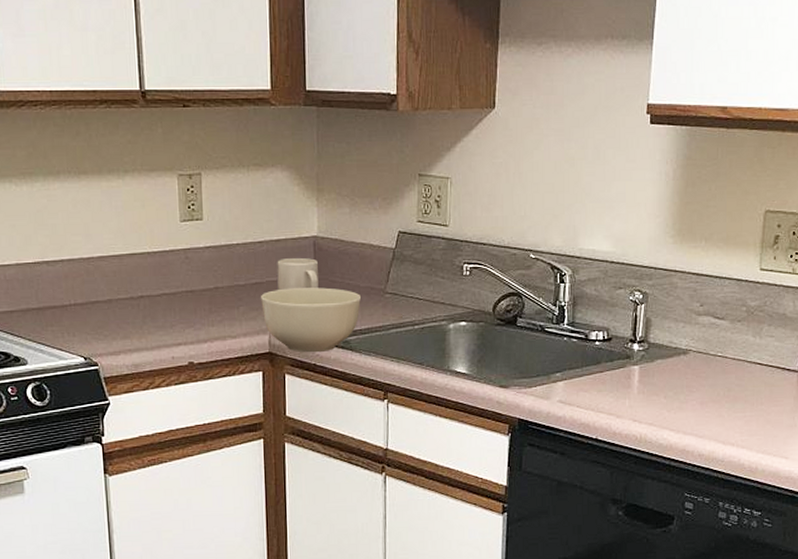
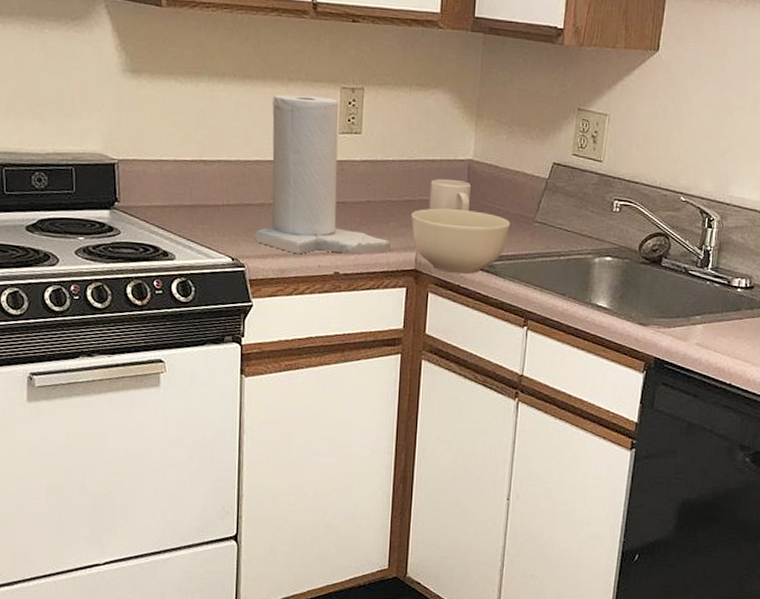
paper towel: none [105,186,244,348] -> present [254,94,392,255]

